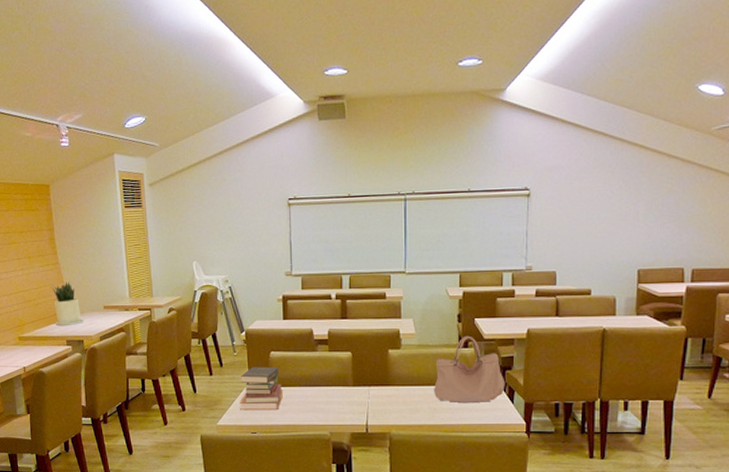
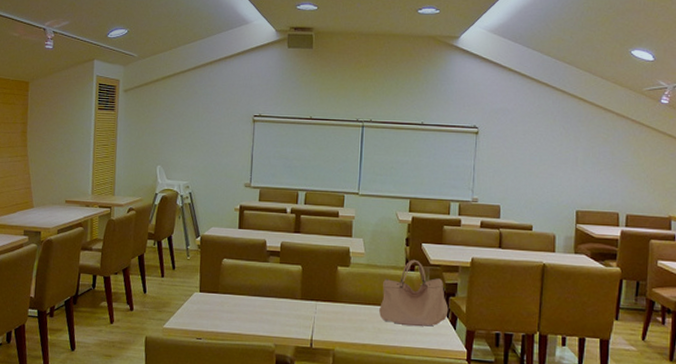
planter: present [50,282,84,327] -> none [15,174,44,217]
books: present [240,366,283,411] -> none [187,272,232,318]

